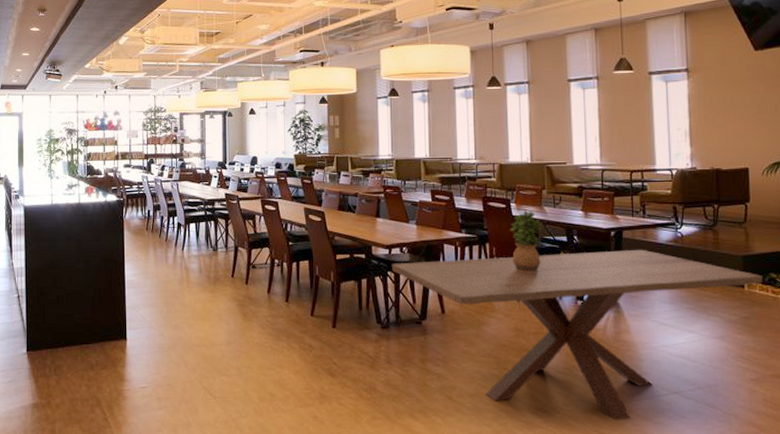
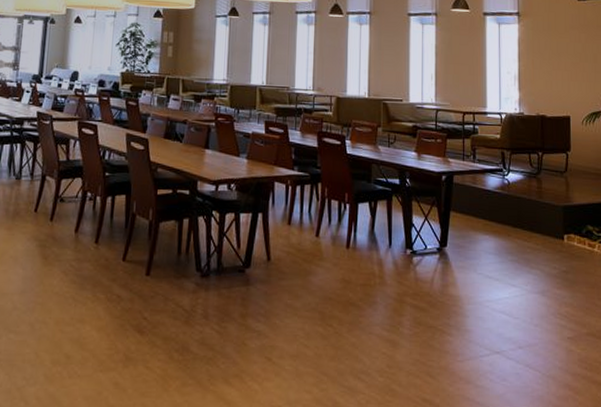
dining table: present [391,249,764,420] -> none [217,195,581,384]
potted plant: present [510,210,543,274] -> none [343,149,377,219]

